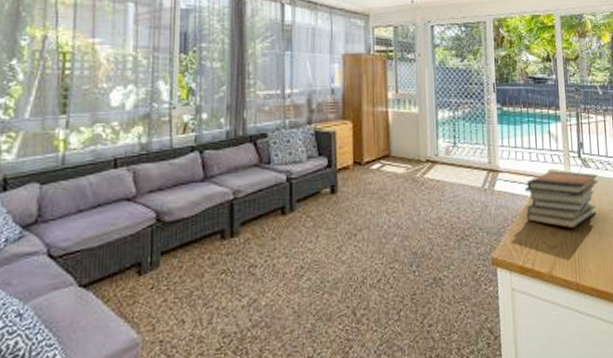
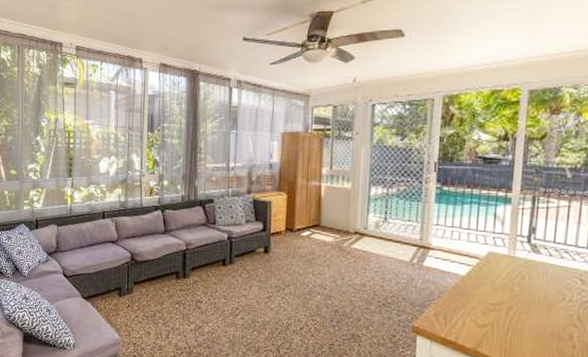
book stack: present [524,171,599,229] -> none [456,253,550,312]

